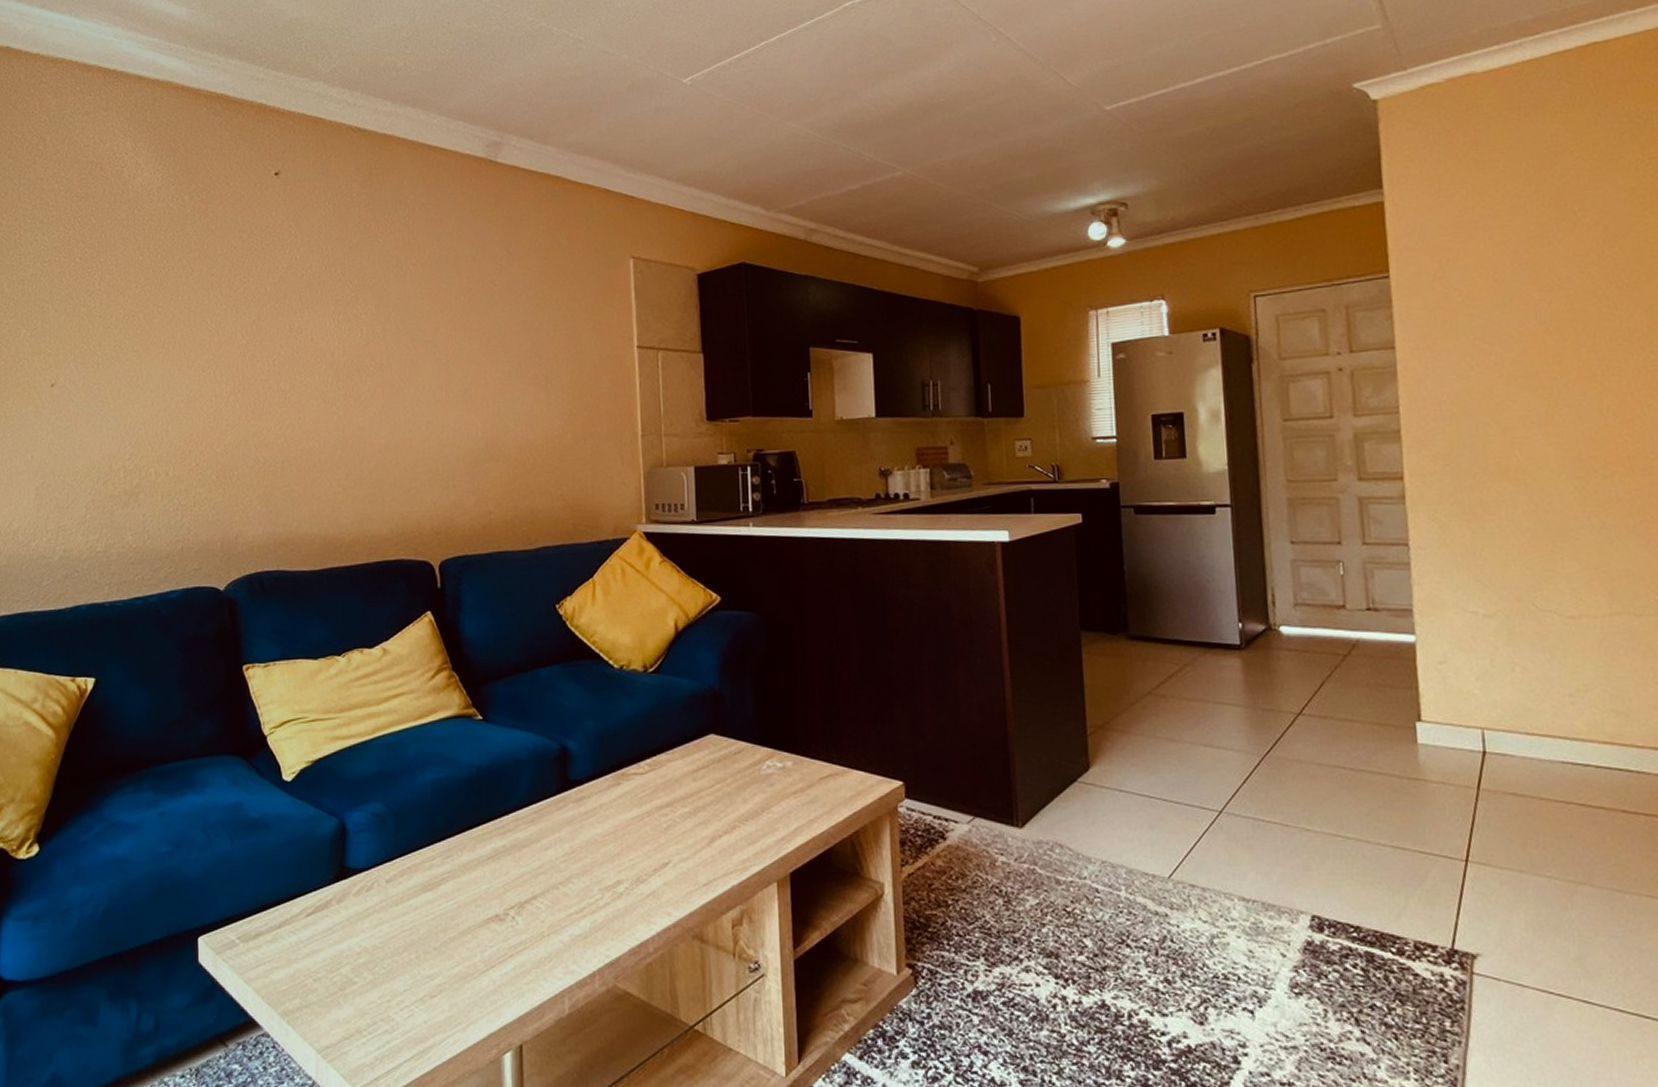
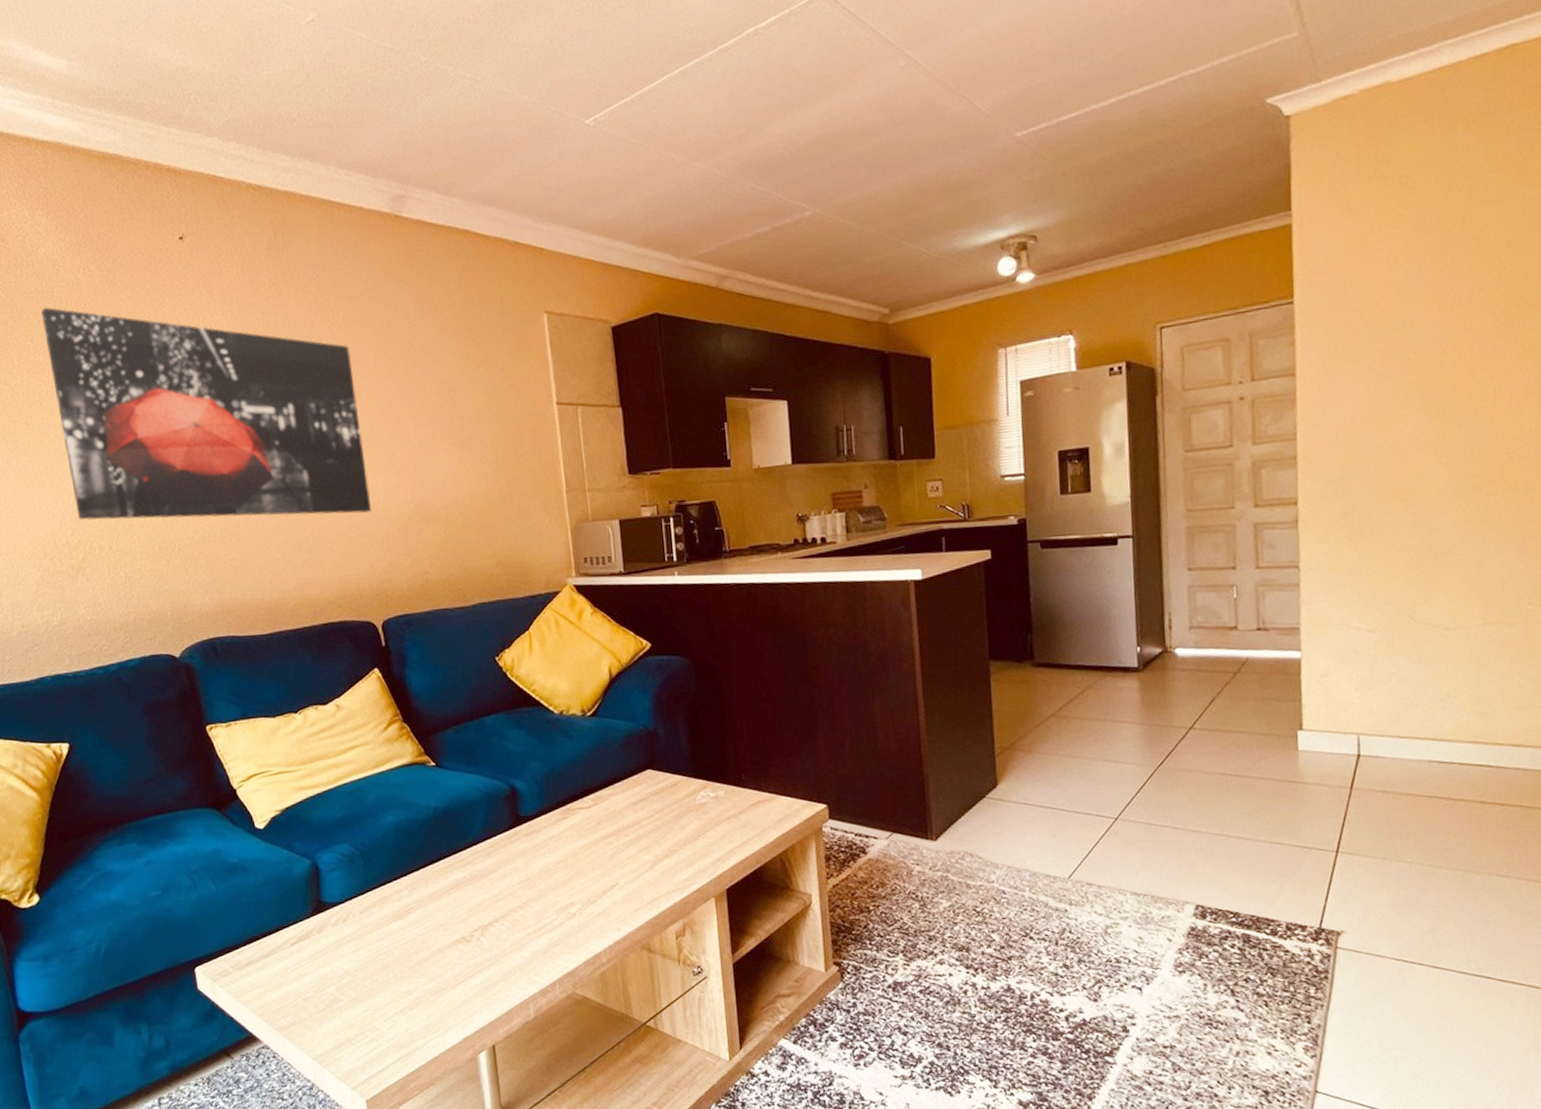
wall art: none [130,234,440,449] -> present [41,307,371,520]

